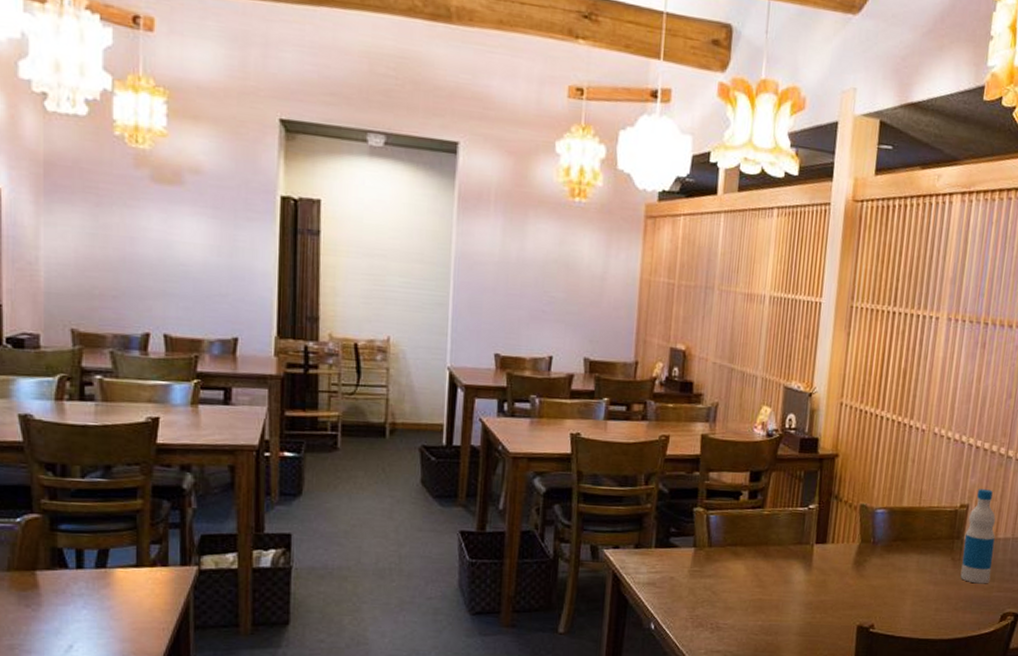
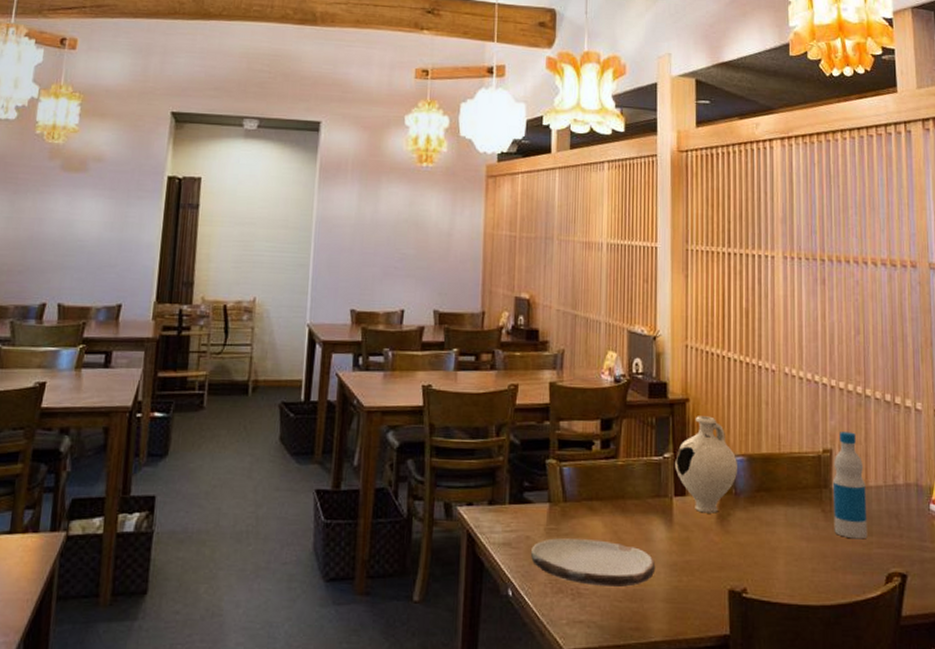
plate: none [674,579,792,623] -> present [531,538,656,588]
decorative vase: none [818,471,879,560] -> present [675,416,737,513]

